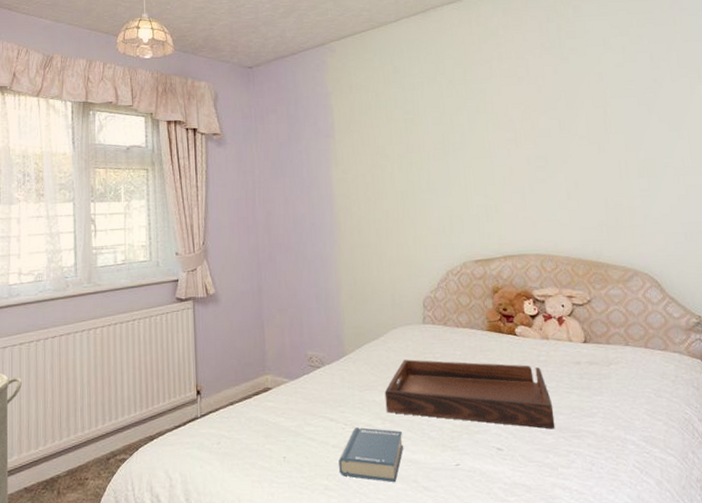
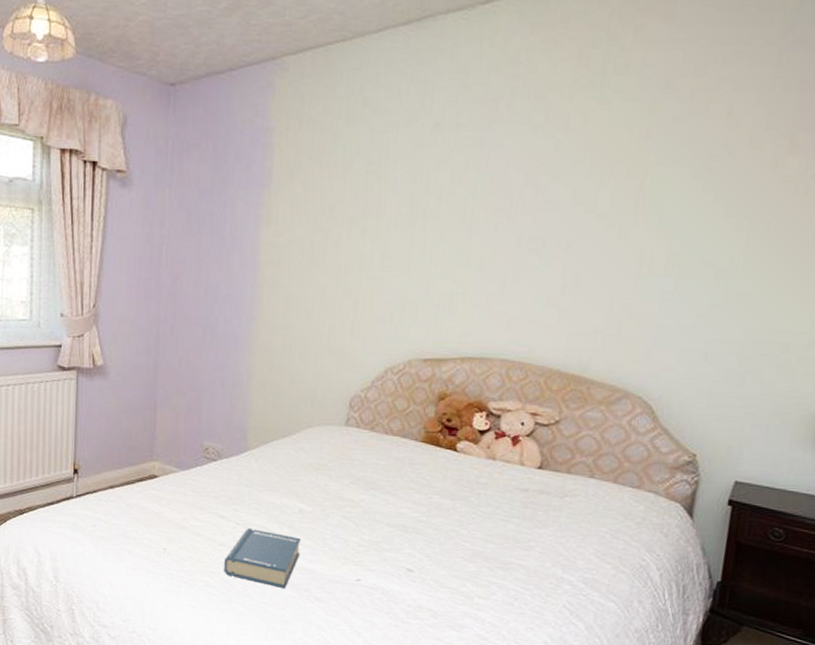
serving tray: present [384,359,555,429] -> none [286,463,484,557]

